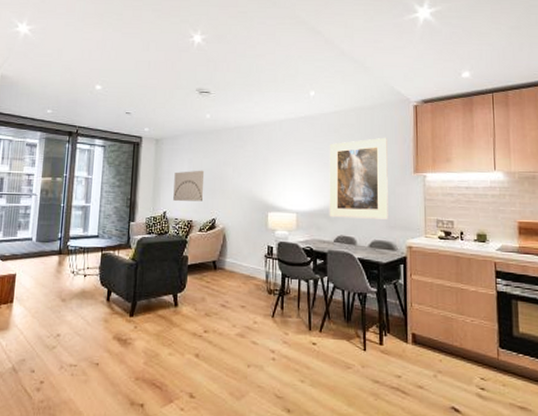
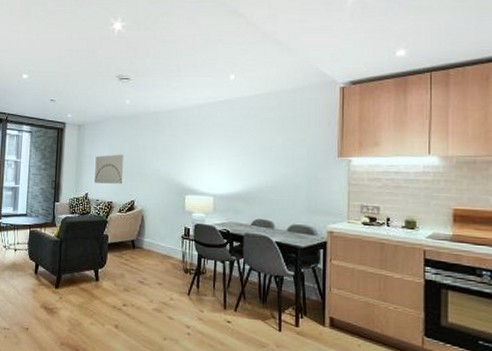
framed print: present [329,137,388,219] -> none [246,120,310,204]

